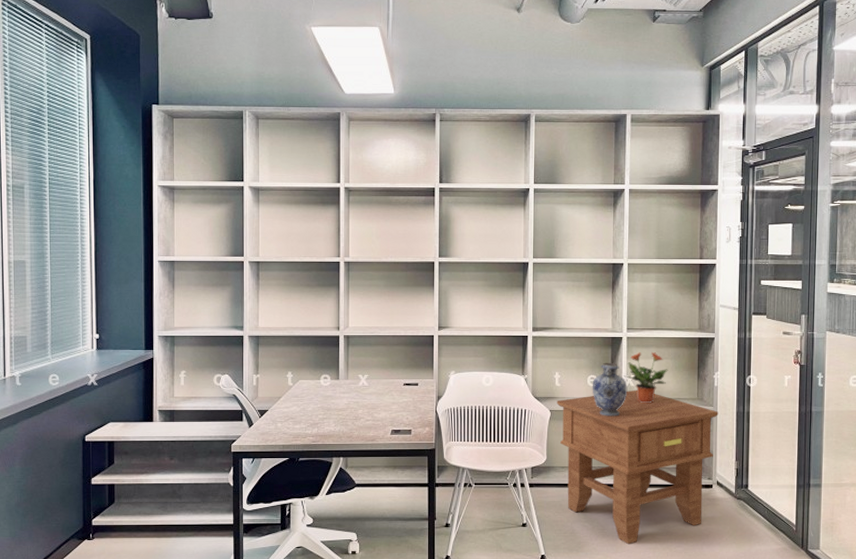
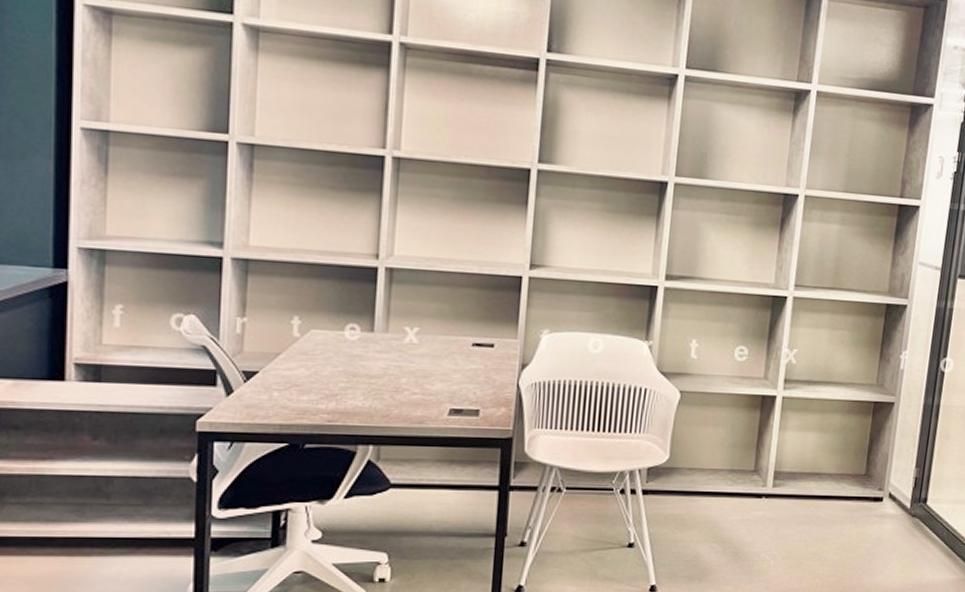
side table: present [556,389,719,545] -> none [689,368,901,573]
decorative vase: present [592,362,628,417] -> none [739,329,788,404]
potted plant: present [624,352,668,404] -> none [783,319,843,388]

